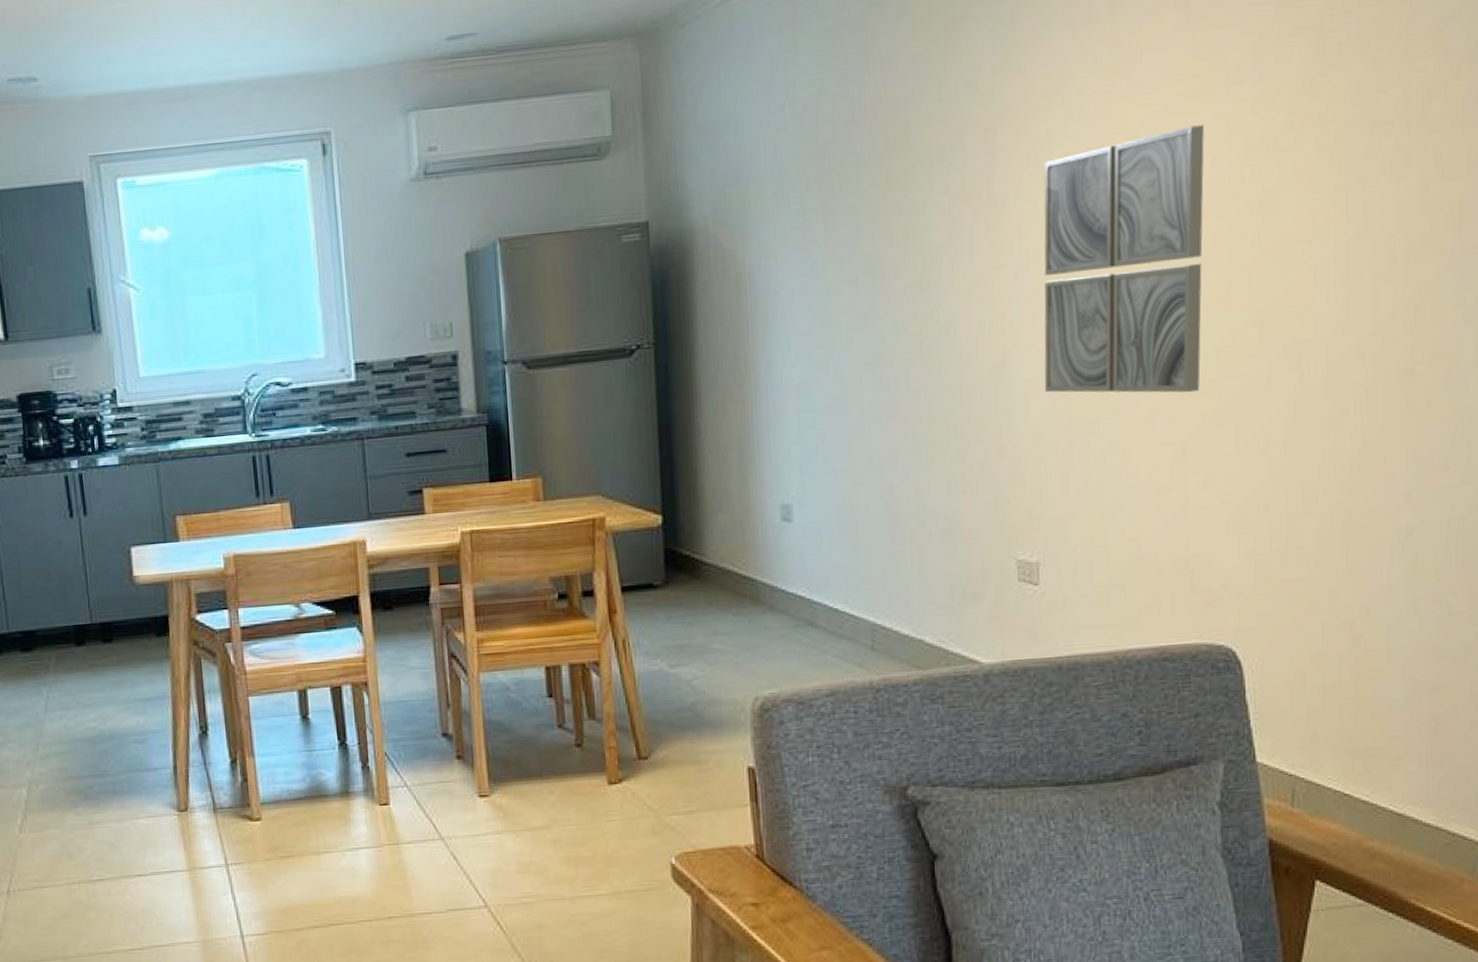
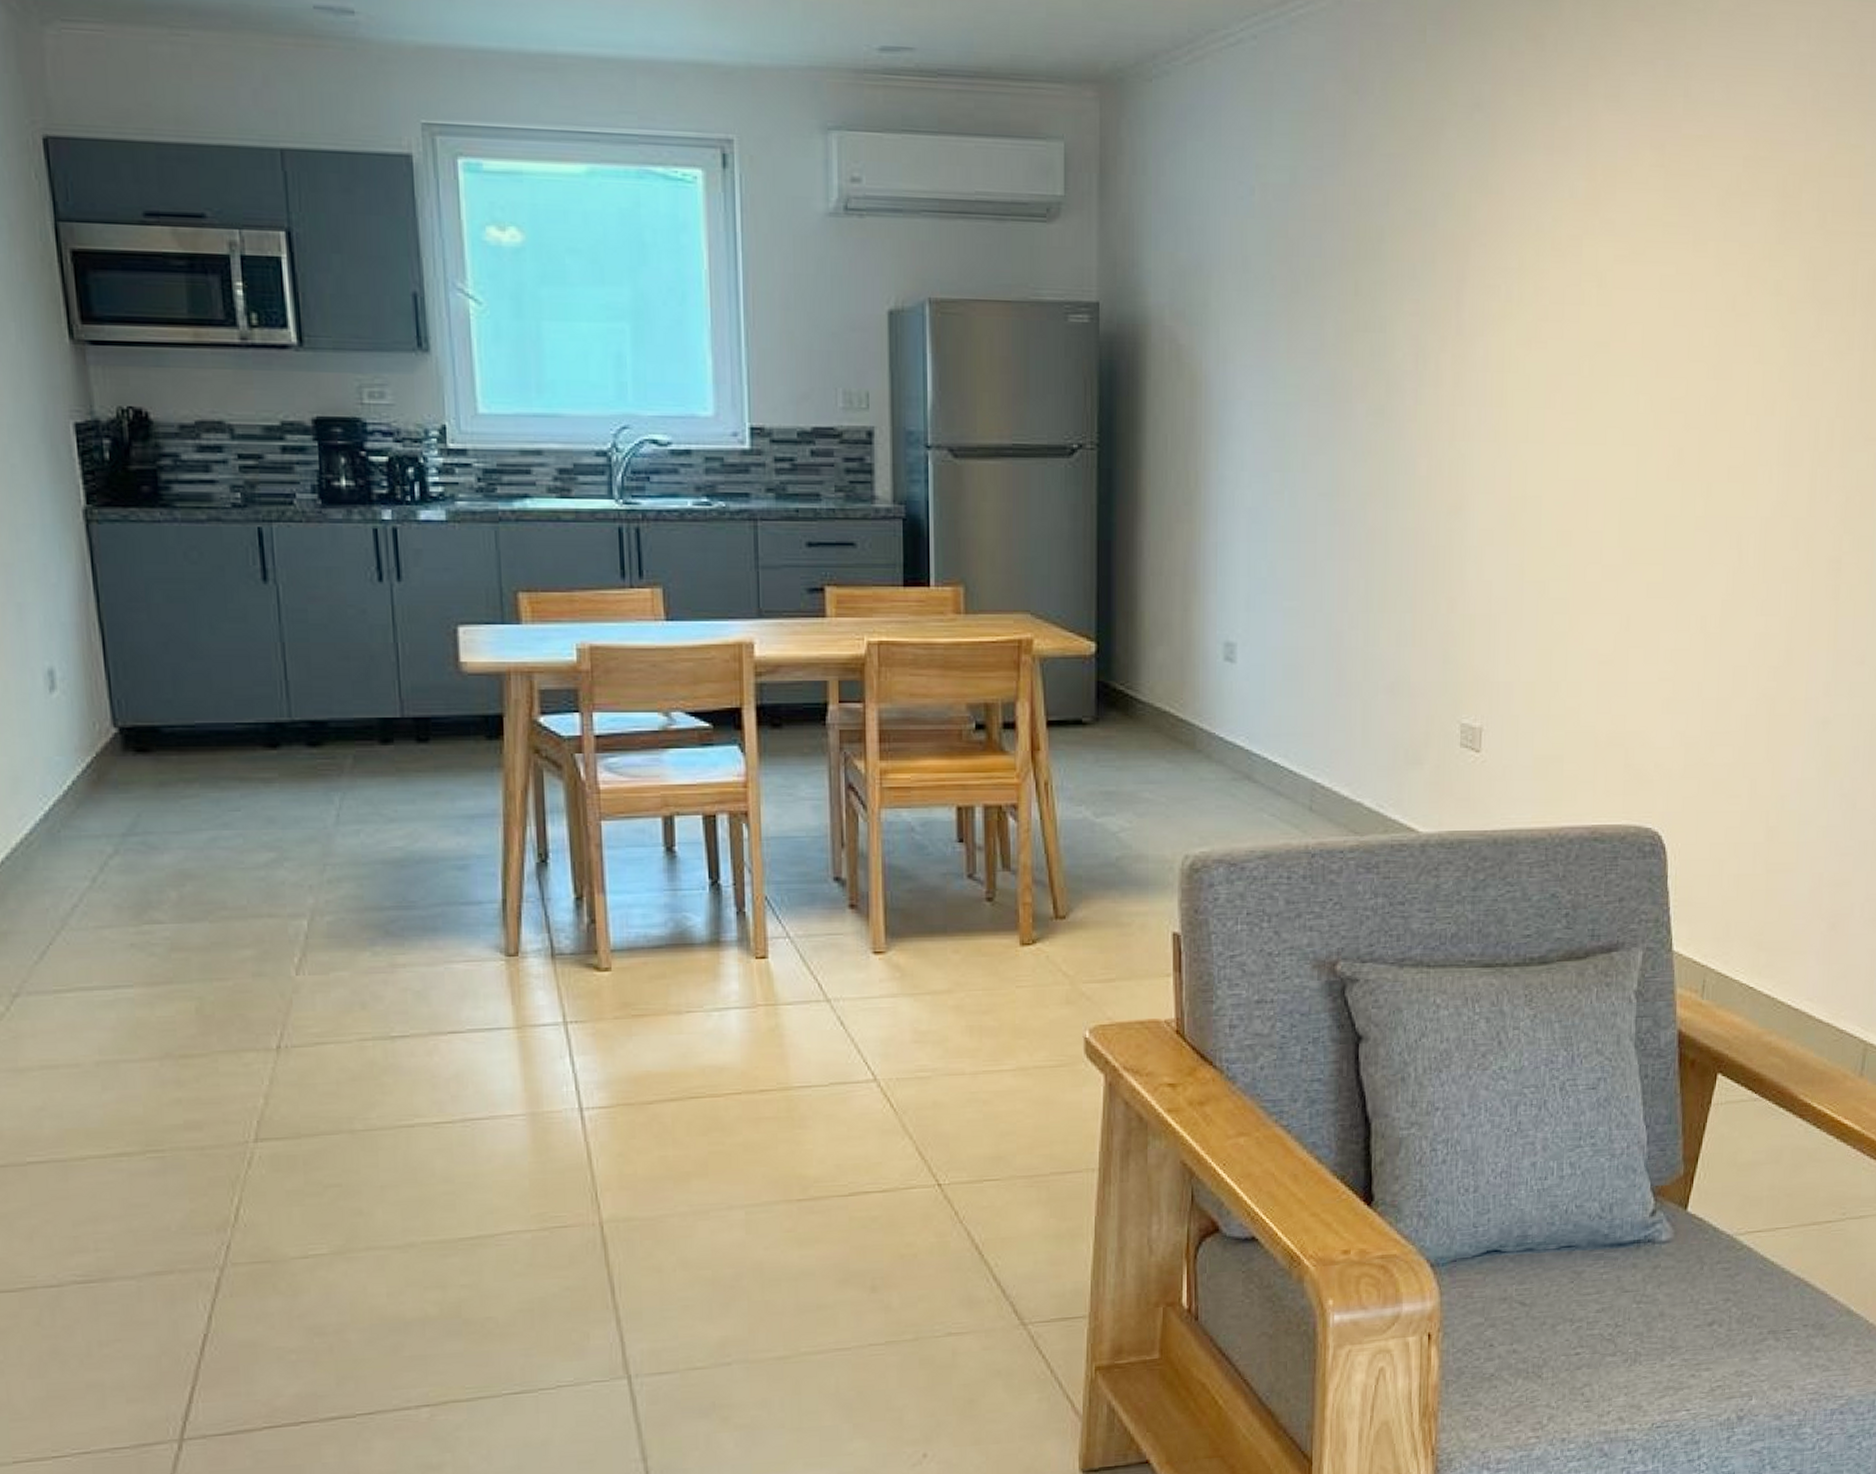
wall art: present [1044,125,1204,393] -> none [1499,277,1669,561]

